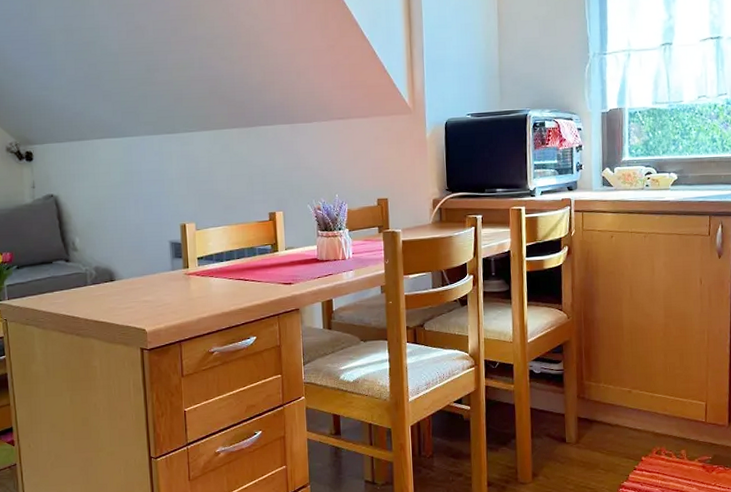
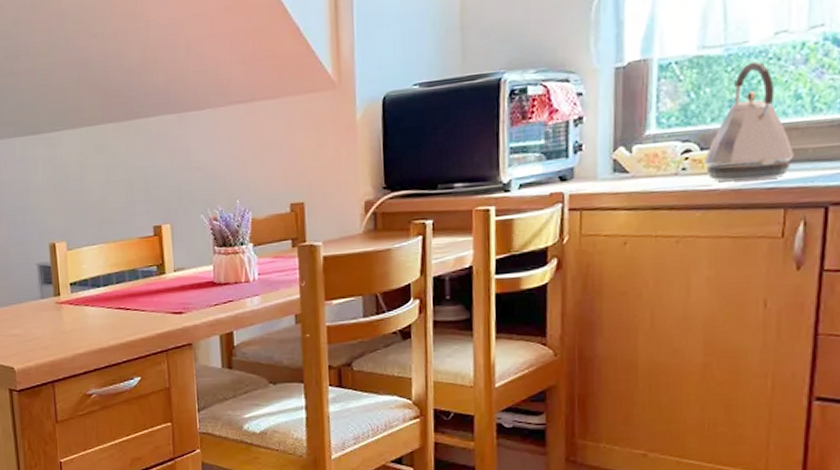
kettle: none [659,115,713,196] -> present [704,61,794,182]

